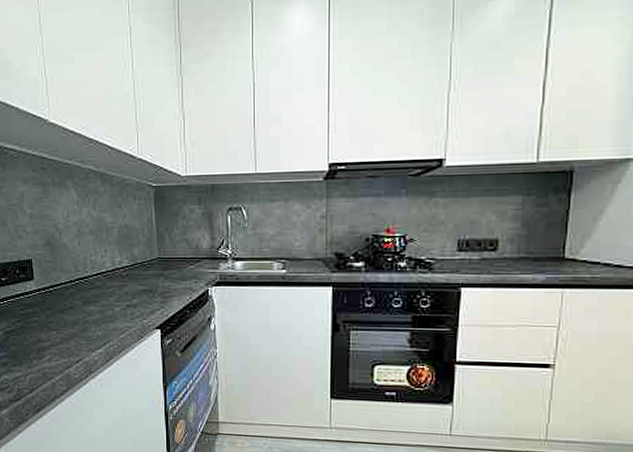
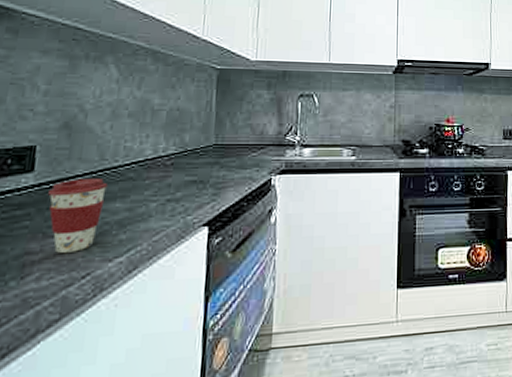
coffee cup: none [46,286,84,343] -> present [48,179,109,253]

